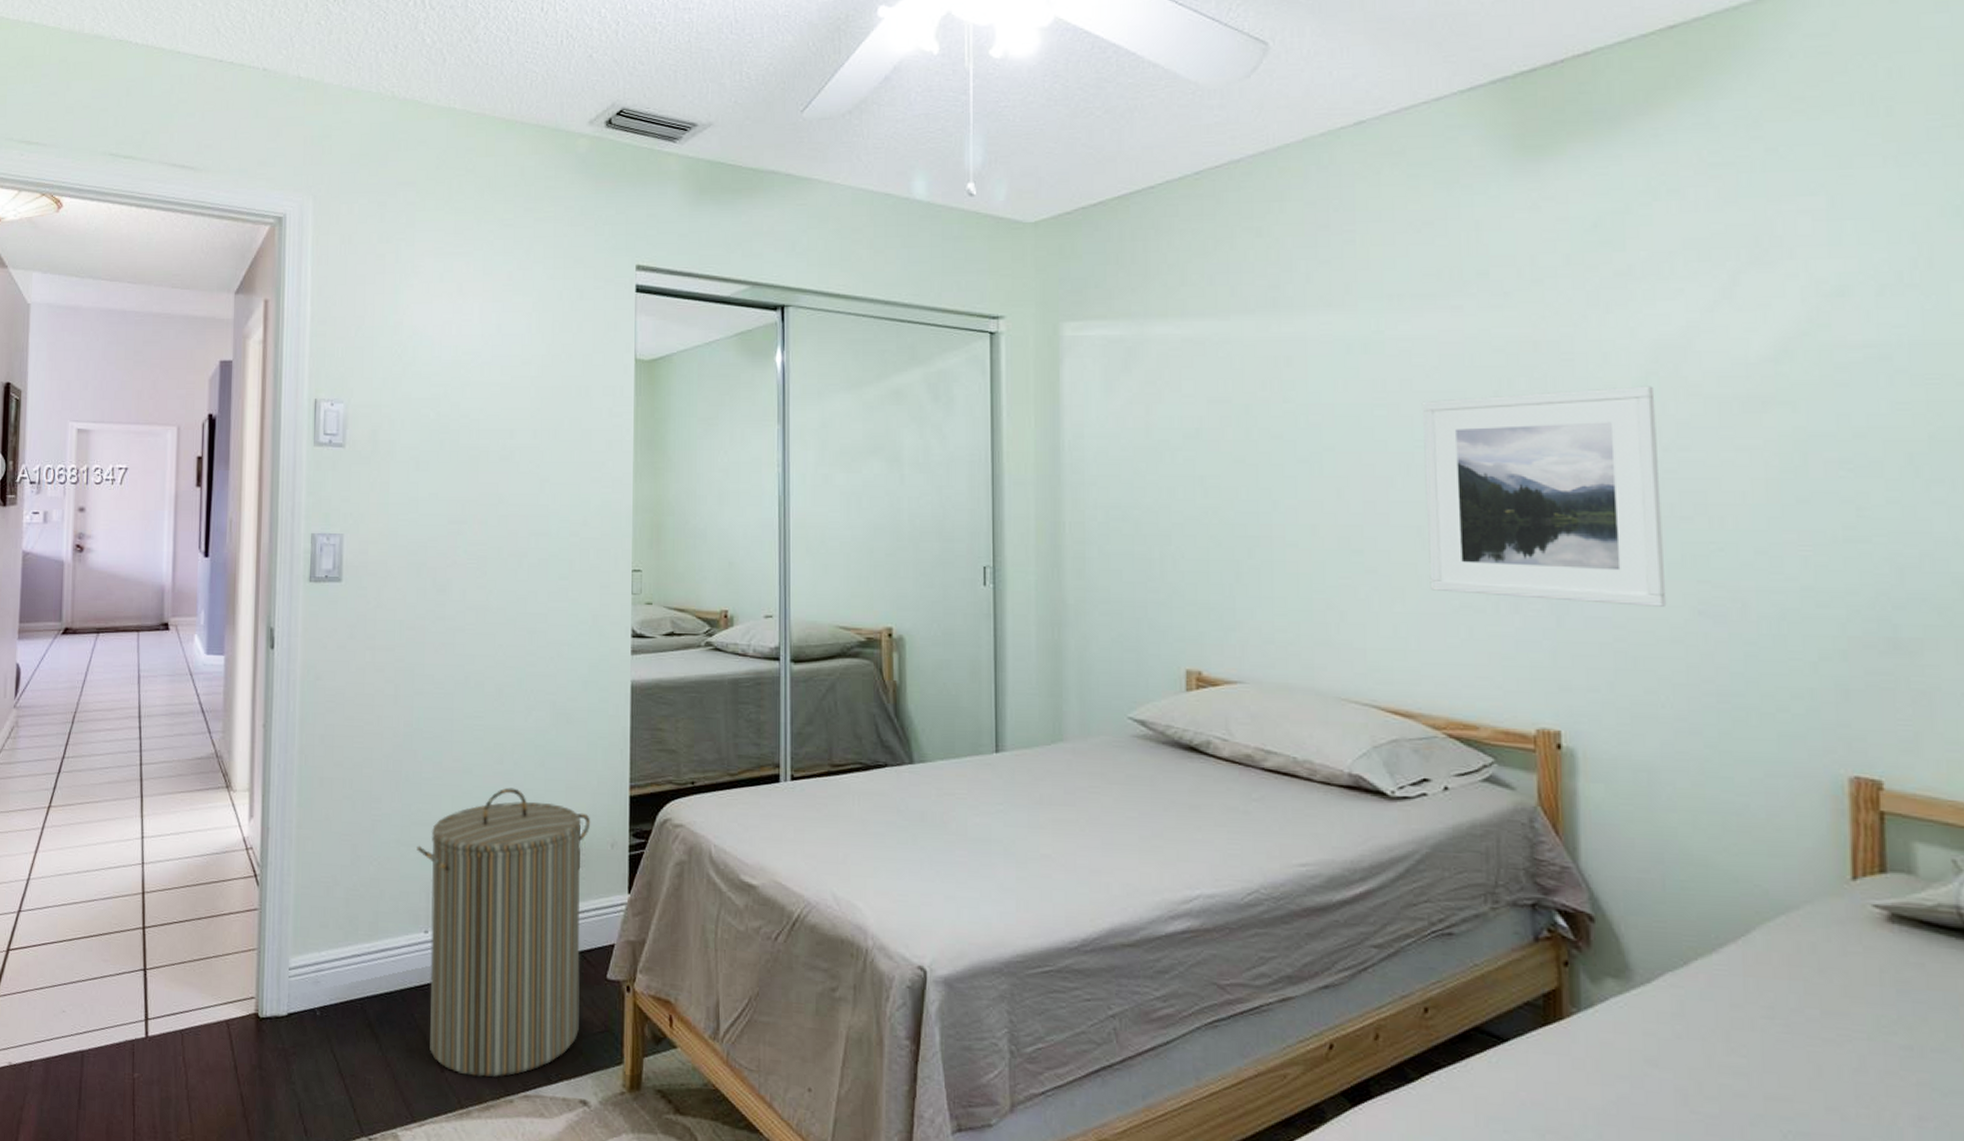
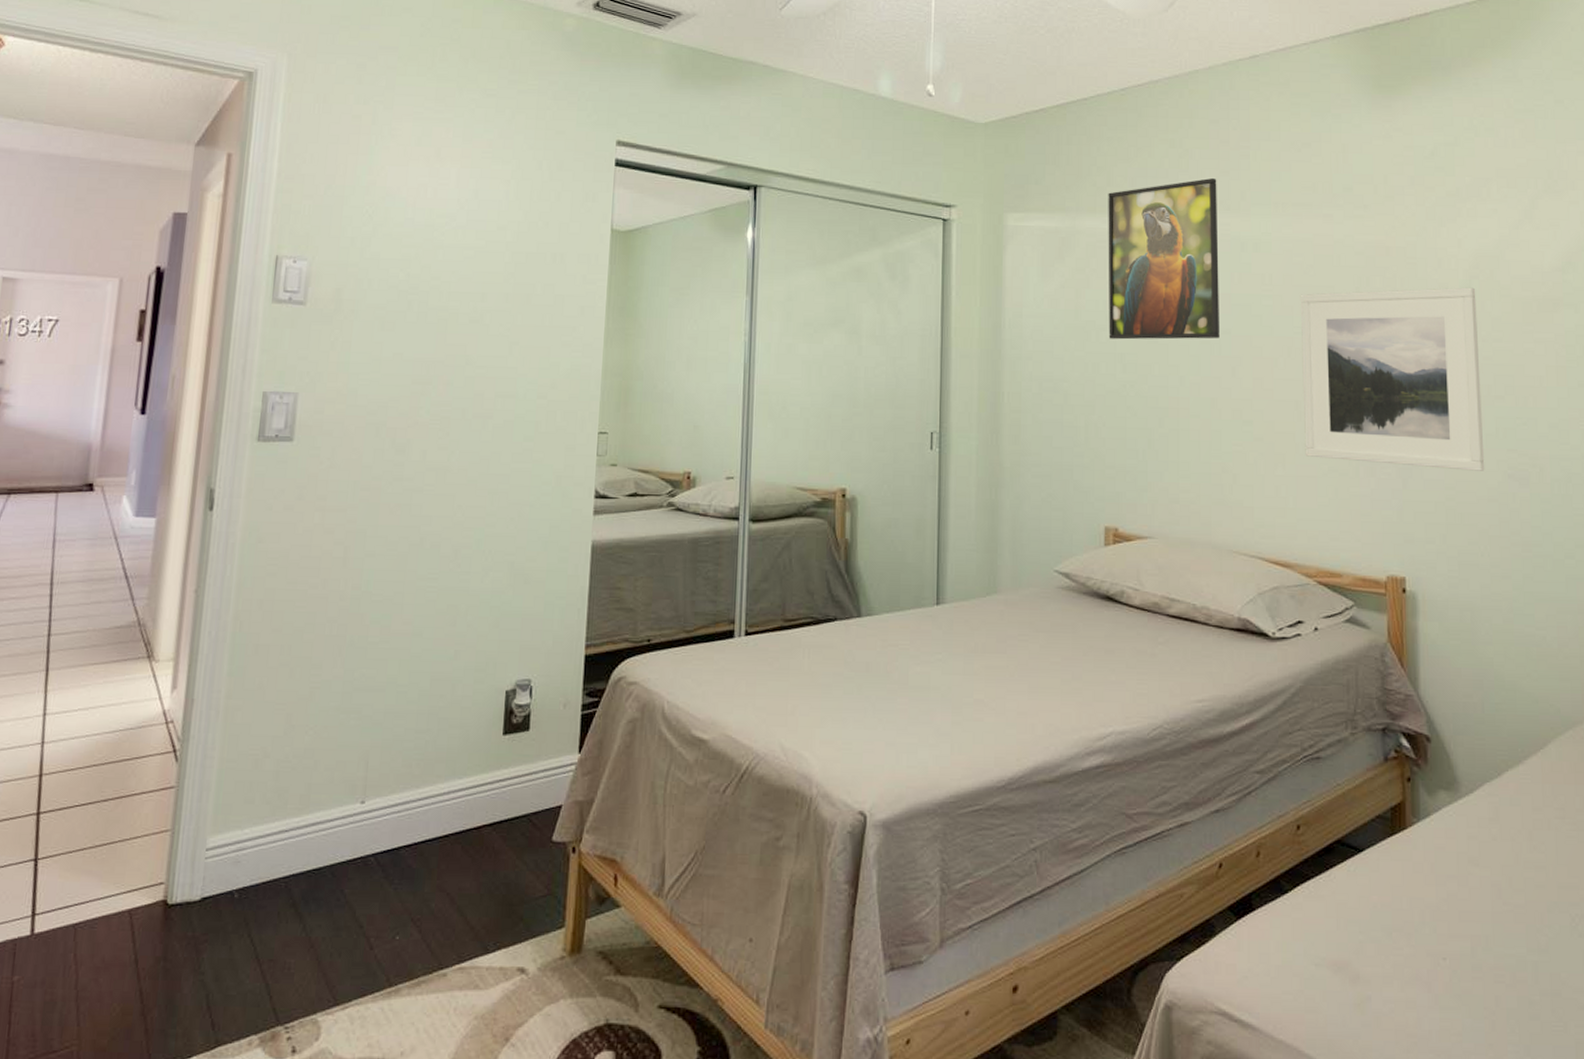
laundry hamper: present [417,787,591,1078] -> none [357,650,544,952]
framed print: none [1182,269,1321,460] -> present [1108,177,1219,340]

